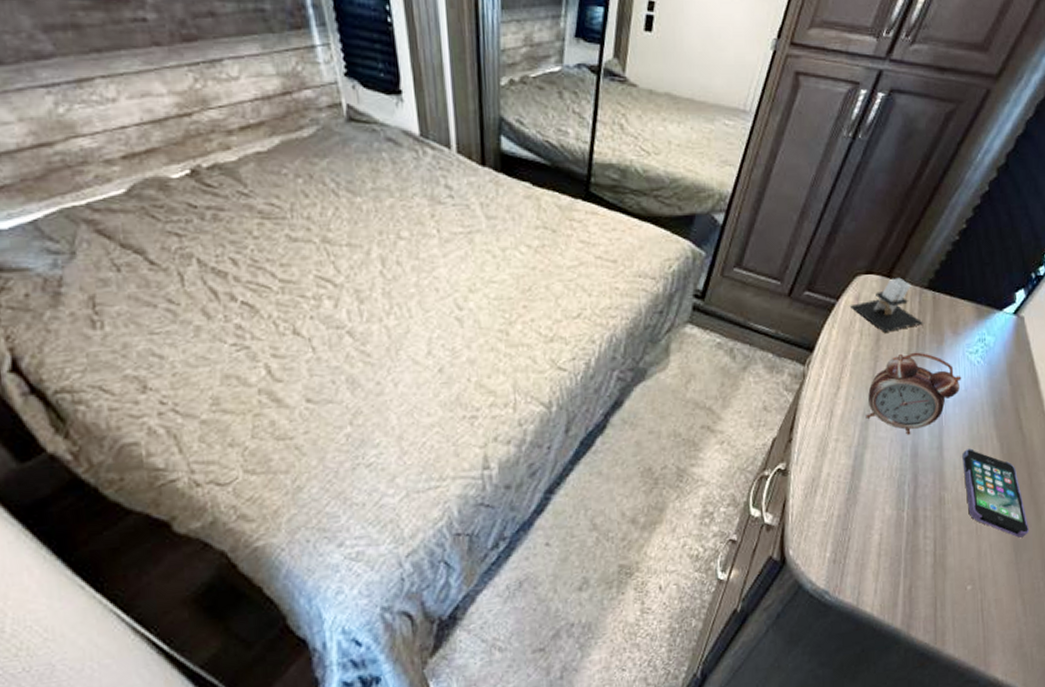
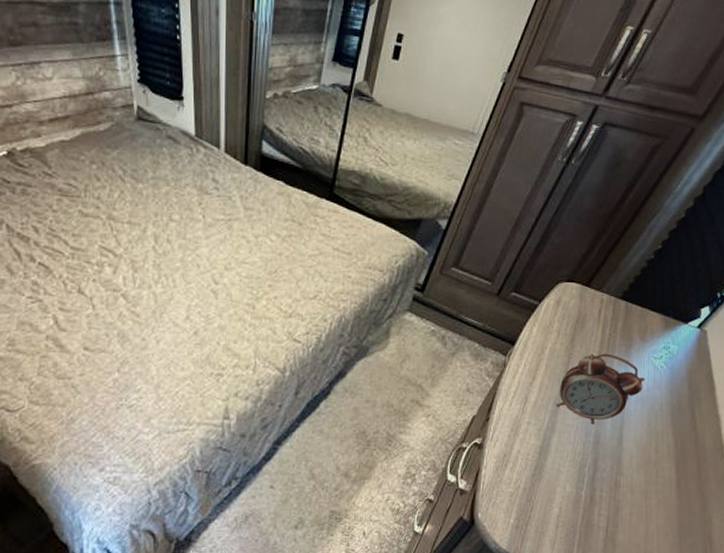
candle: present [849,277,923,332] -> none [550,287,615,334]
smartphone: present [962,448,1030,538] -> none [639,442,695,524]

